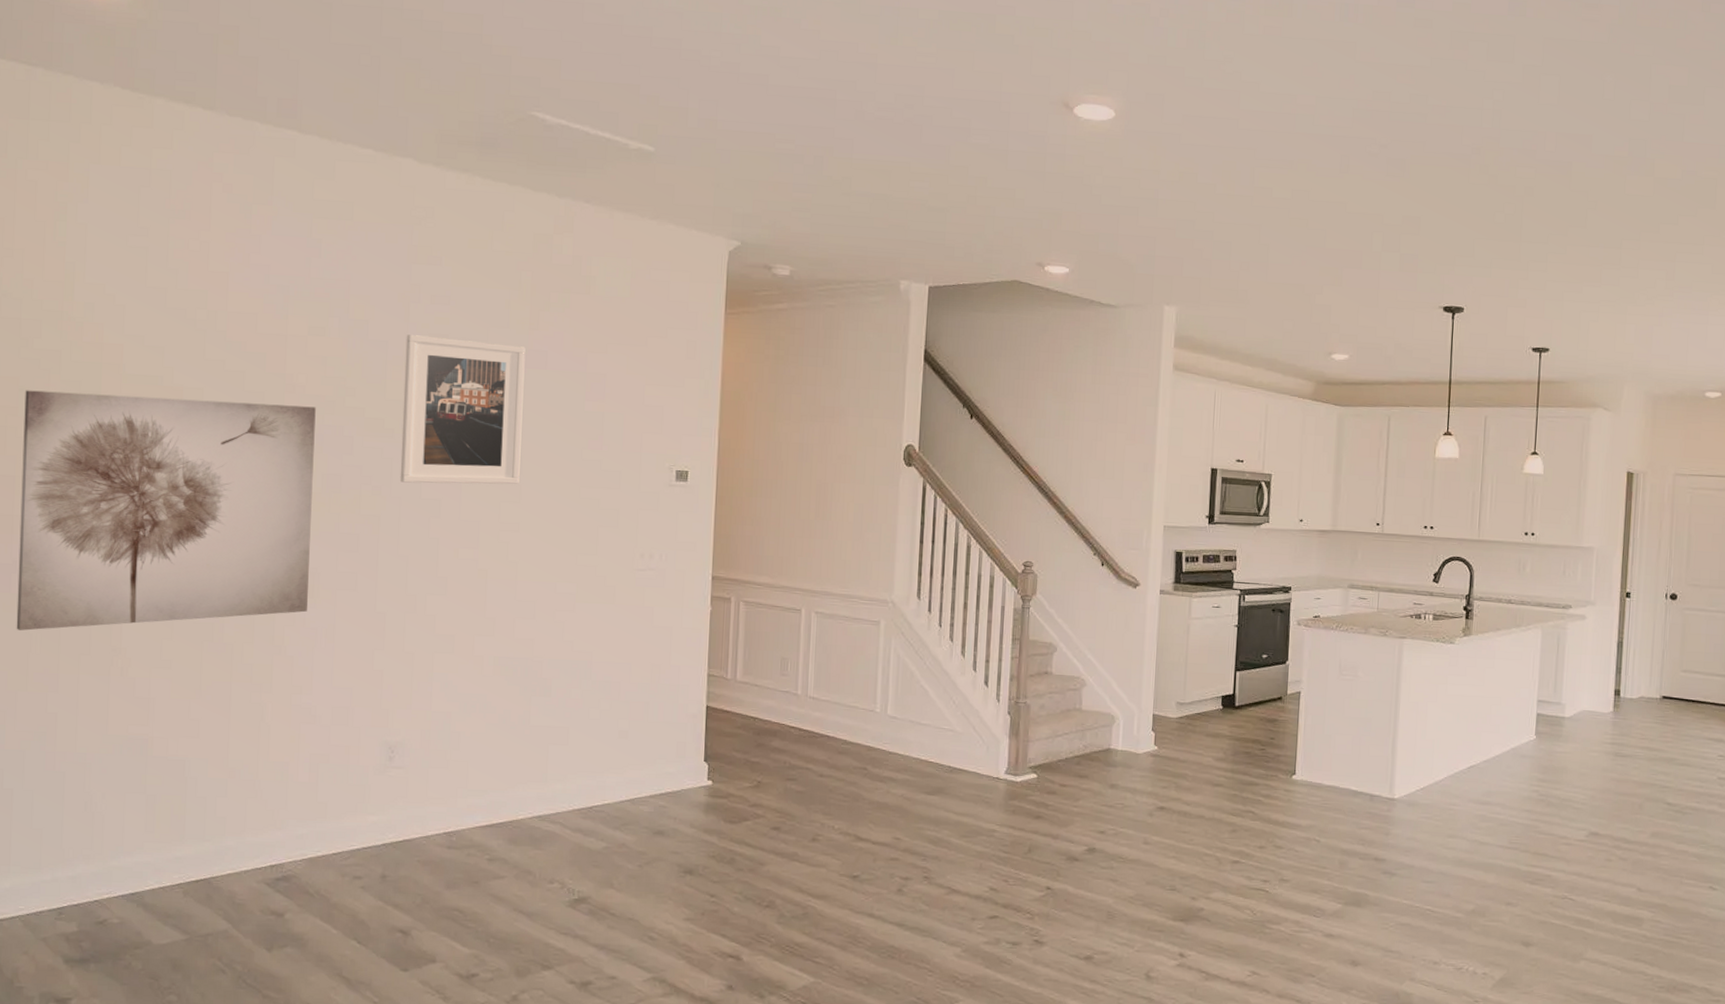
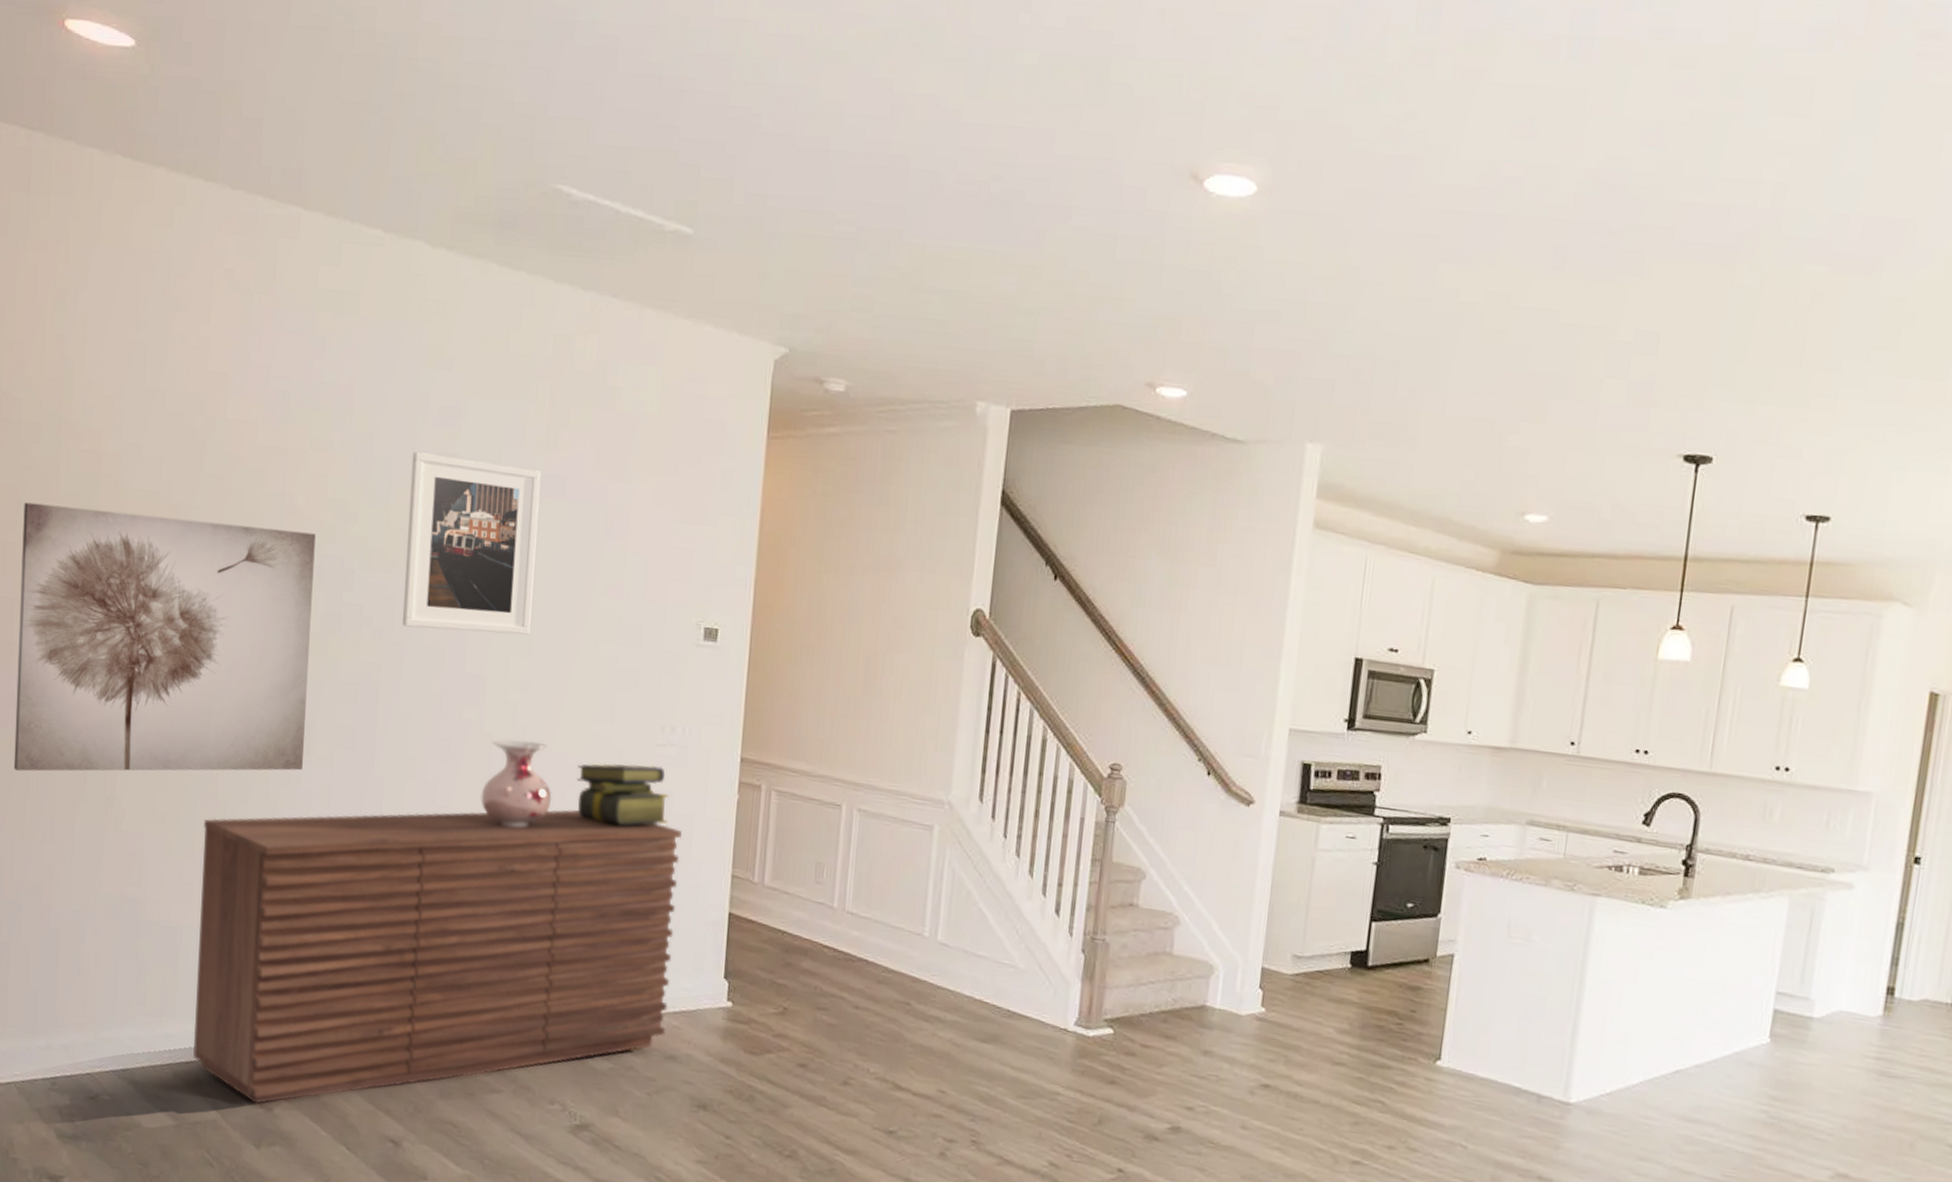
sideboard: none [203,629,662,911] -> present [193,809,682,1104]
vase: none [478,573,544,649] -> present [480,739,552,828]
stack of books: none [566,587,650,640] -> present [576,763,670,825]

